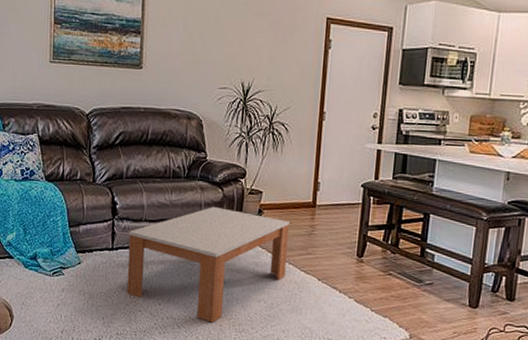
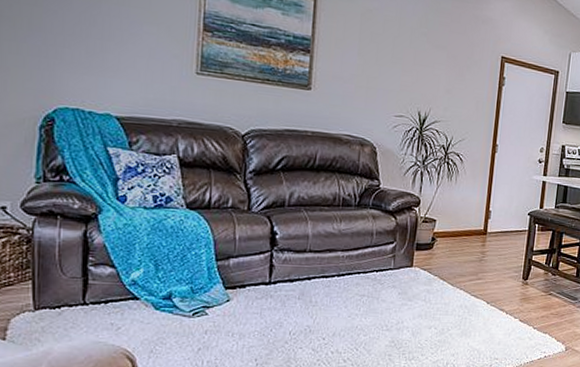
coffee table: present [126,207,289,323] -> none [285,236,461,353]

